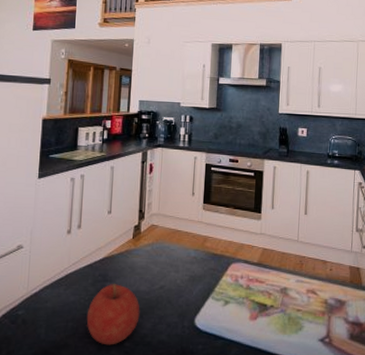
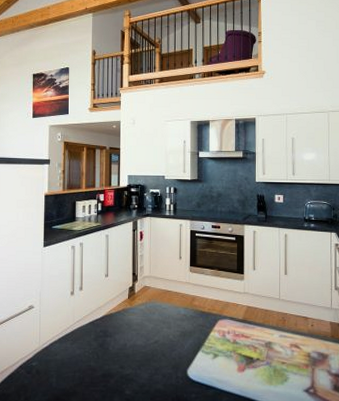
fruit: present [86,283,140,345] -> none [91,338,138,393]

